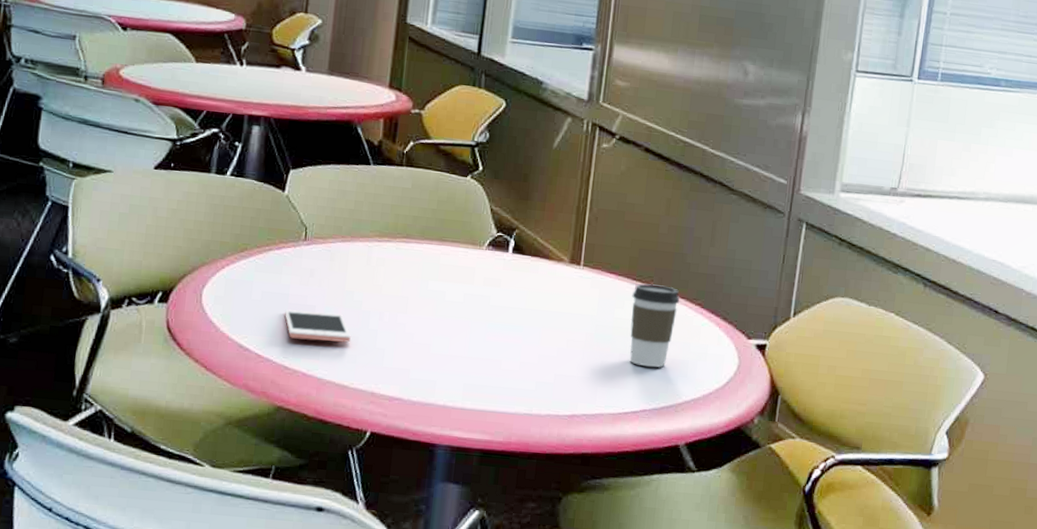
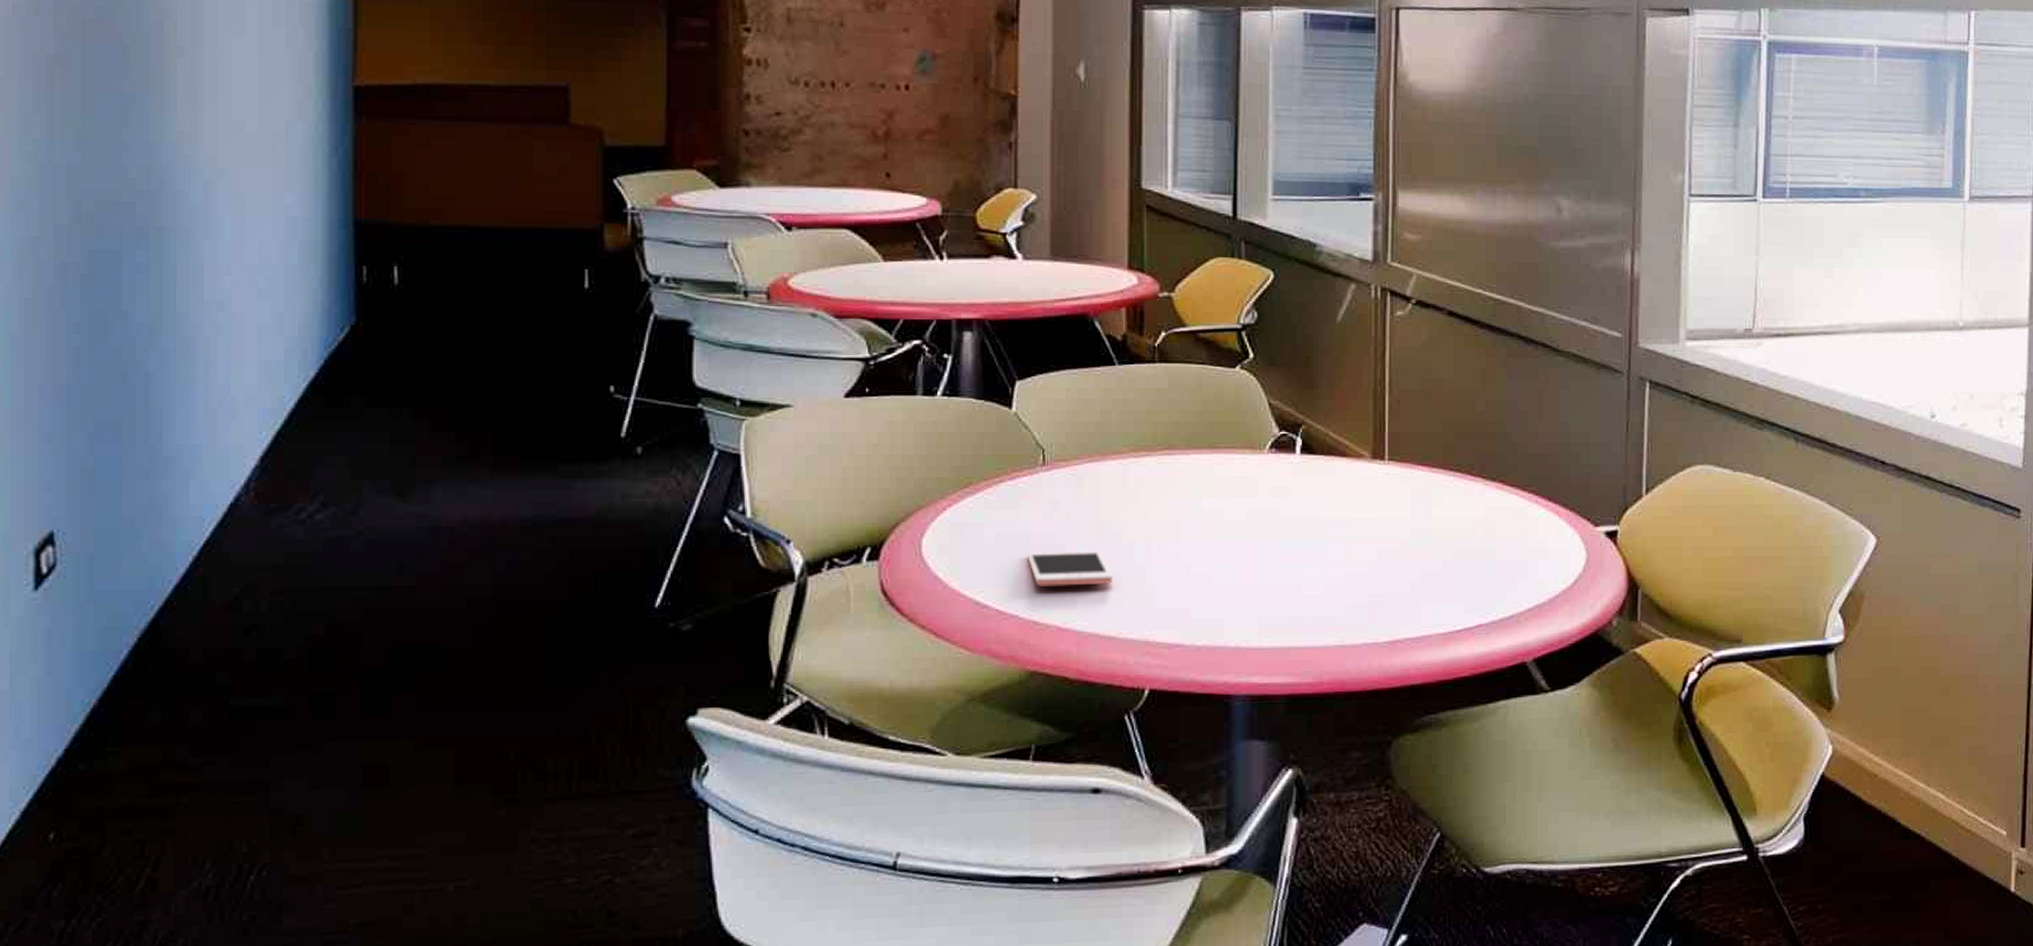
coffee cup: present [629,283,680,368] -> none [1451,473,1509,573]

